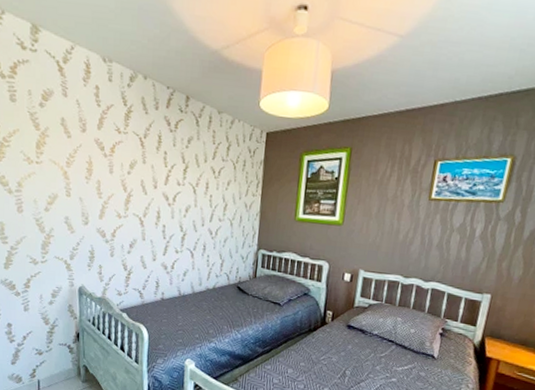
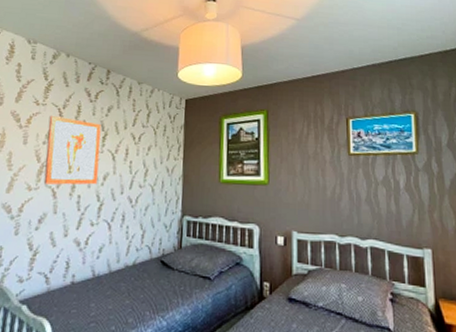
wall art: none [131,144,182,216] -> present [43,115,101,185]

